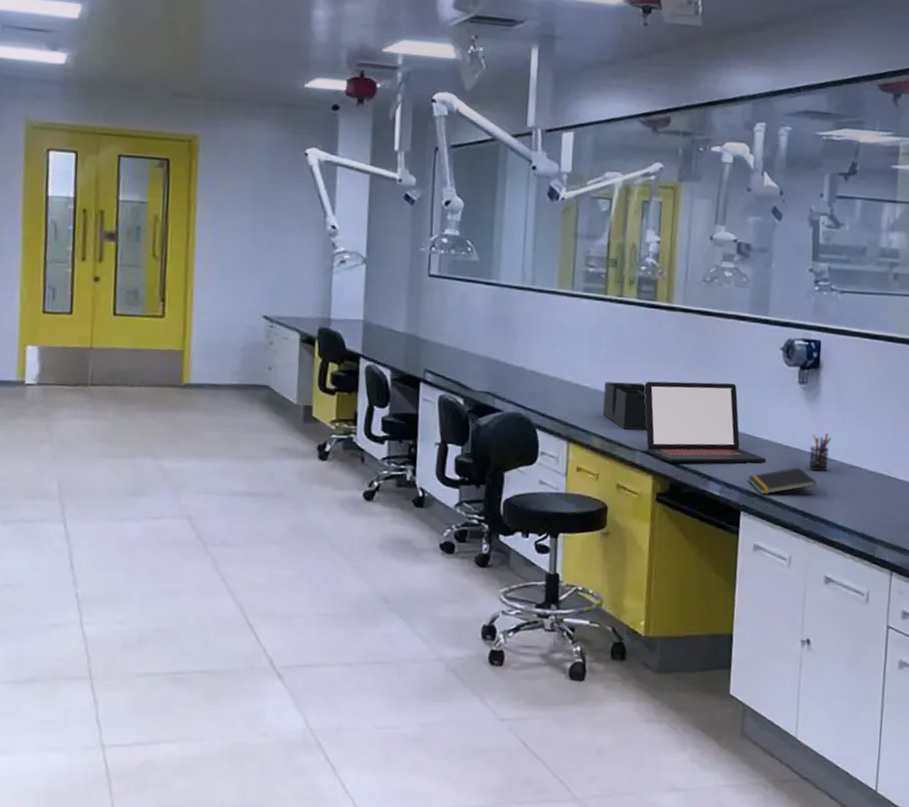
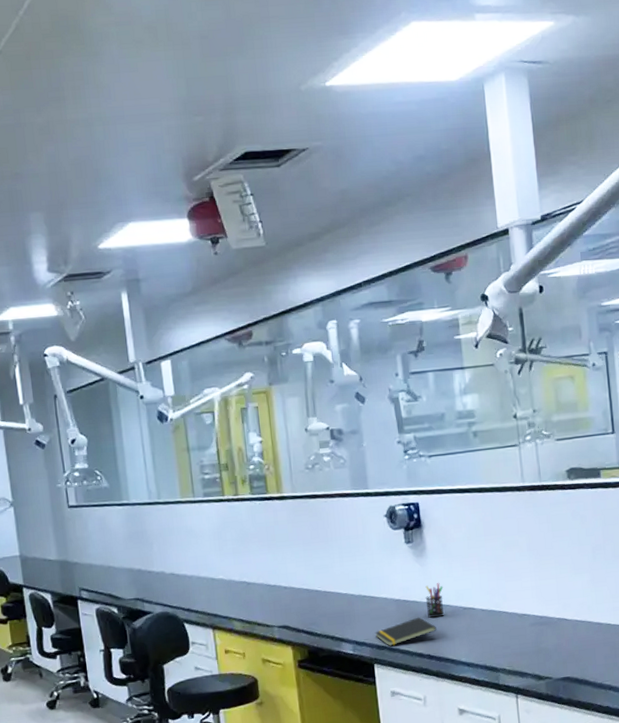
desk organizer: present [602,382,648,431] -> none [236,567,280,610]
laptop: present [644,381,767,463] -> none [271,553,389,633]

